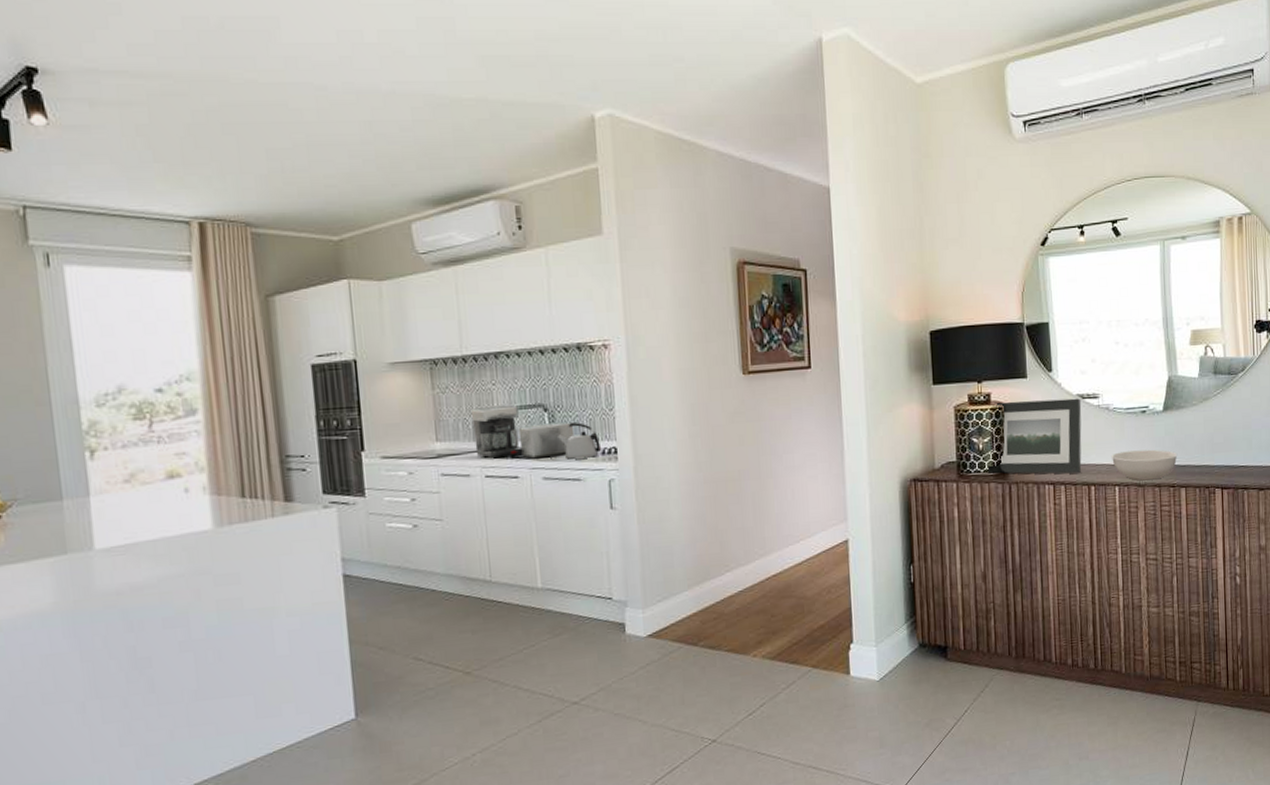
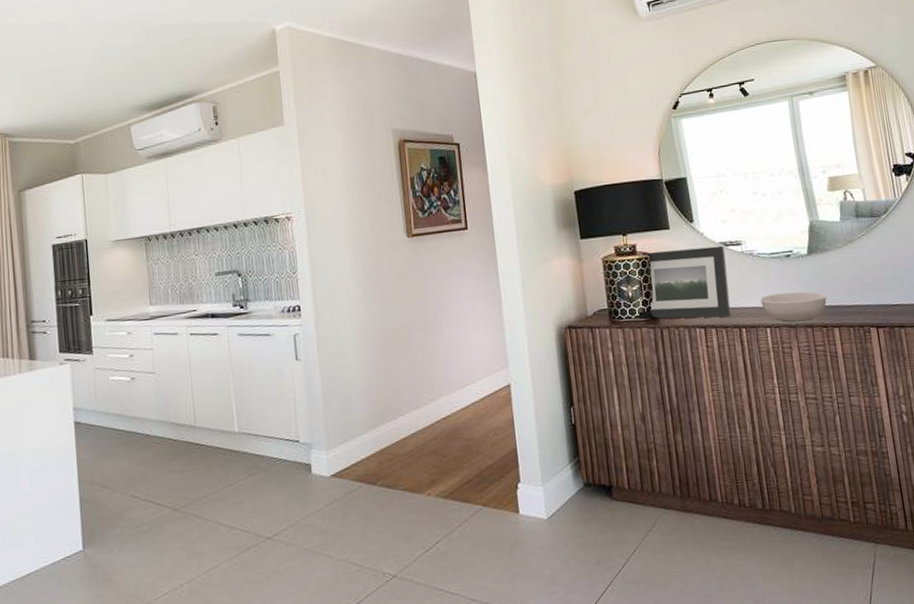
coffee maker: present [470,405,523,459] -> none [178,272,221,319]
toaster: present [518,422,575,461] -> none [217,285,264,319]
kettle: present [558,421,601,460] -> none [250,284,286,318]

